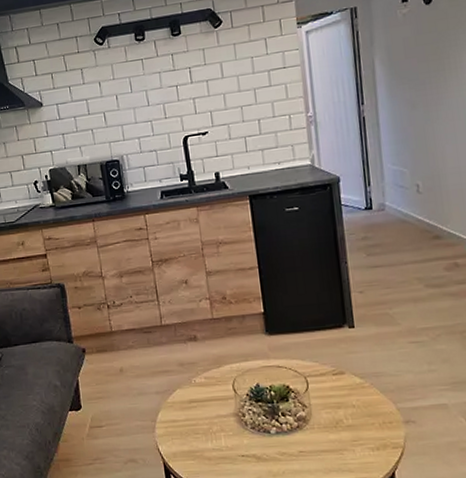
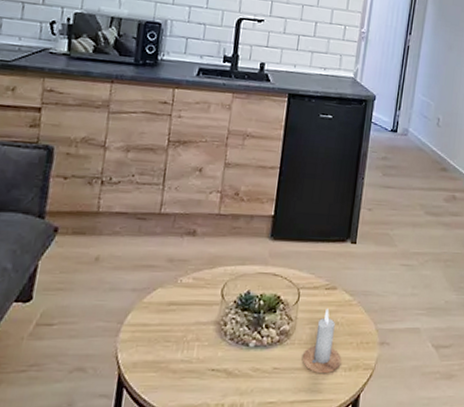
candle: none [325,393,367,455] -> present [302,308,342,374]

